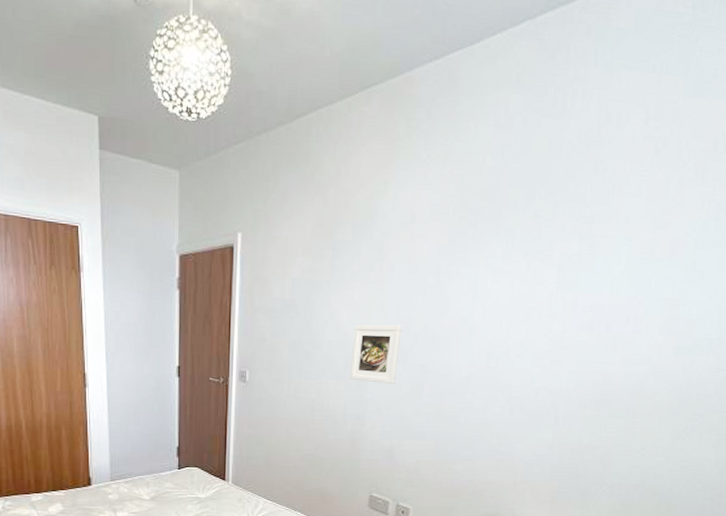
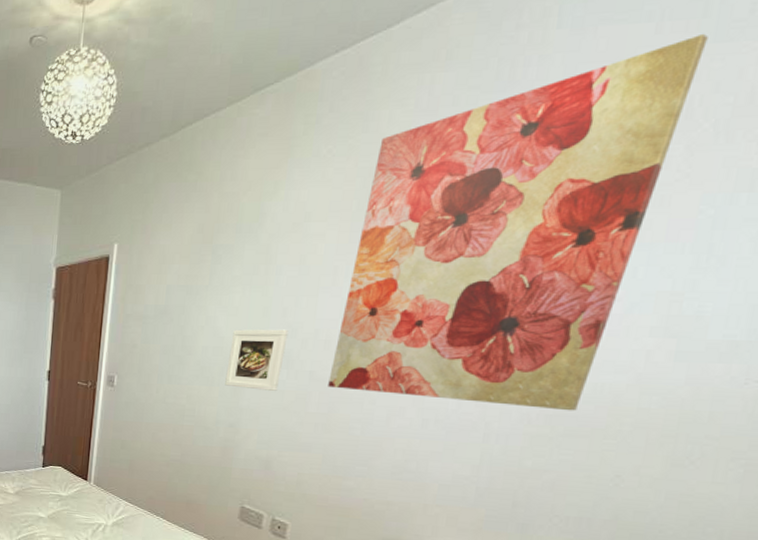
wall art: none [437,88,690,396] -> present [328,33,708,411]

